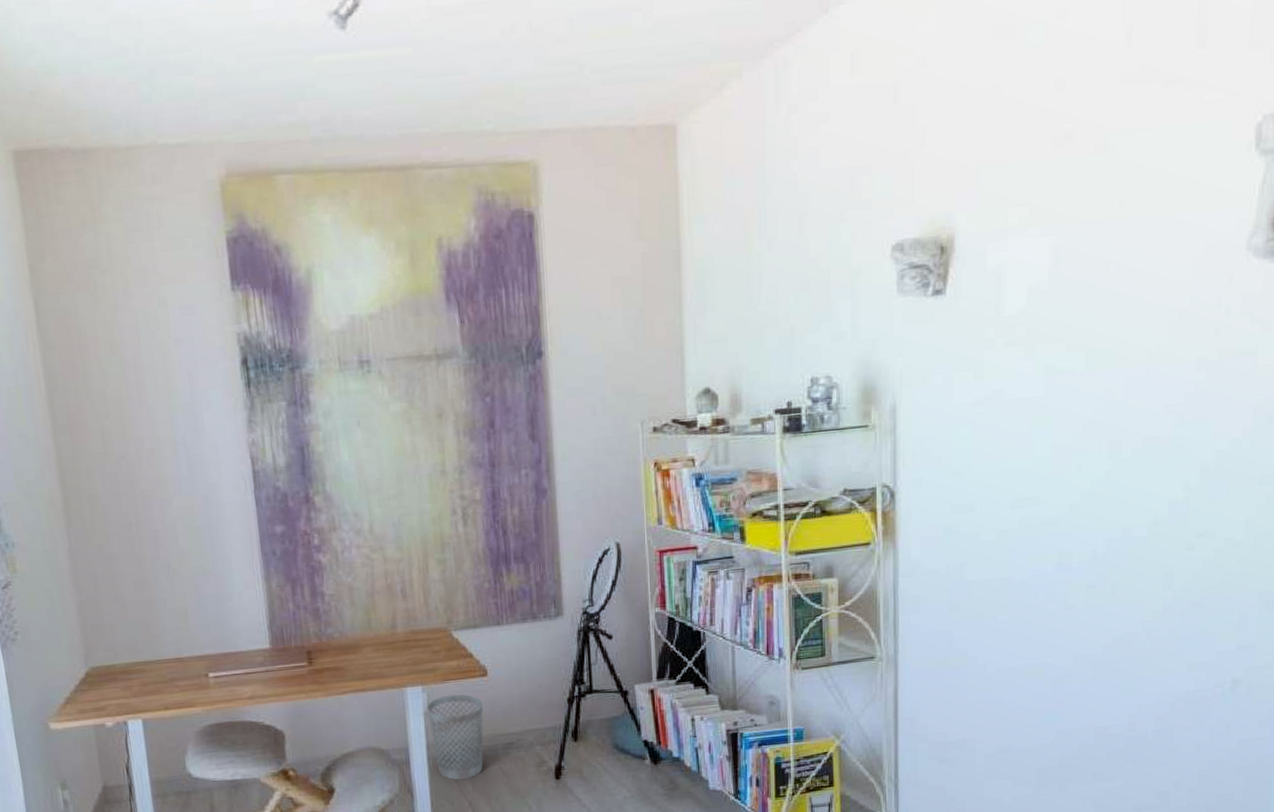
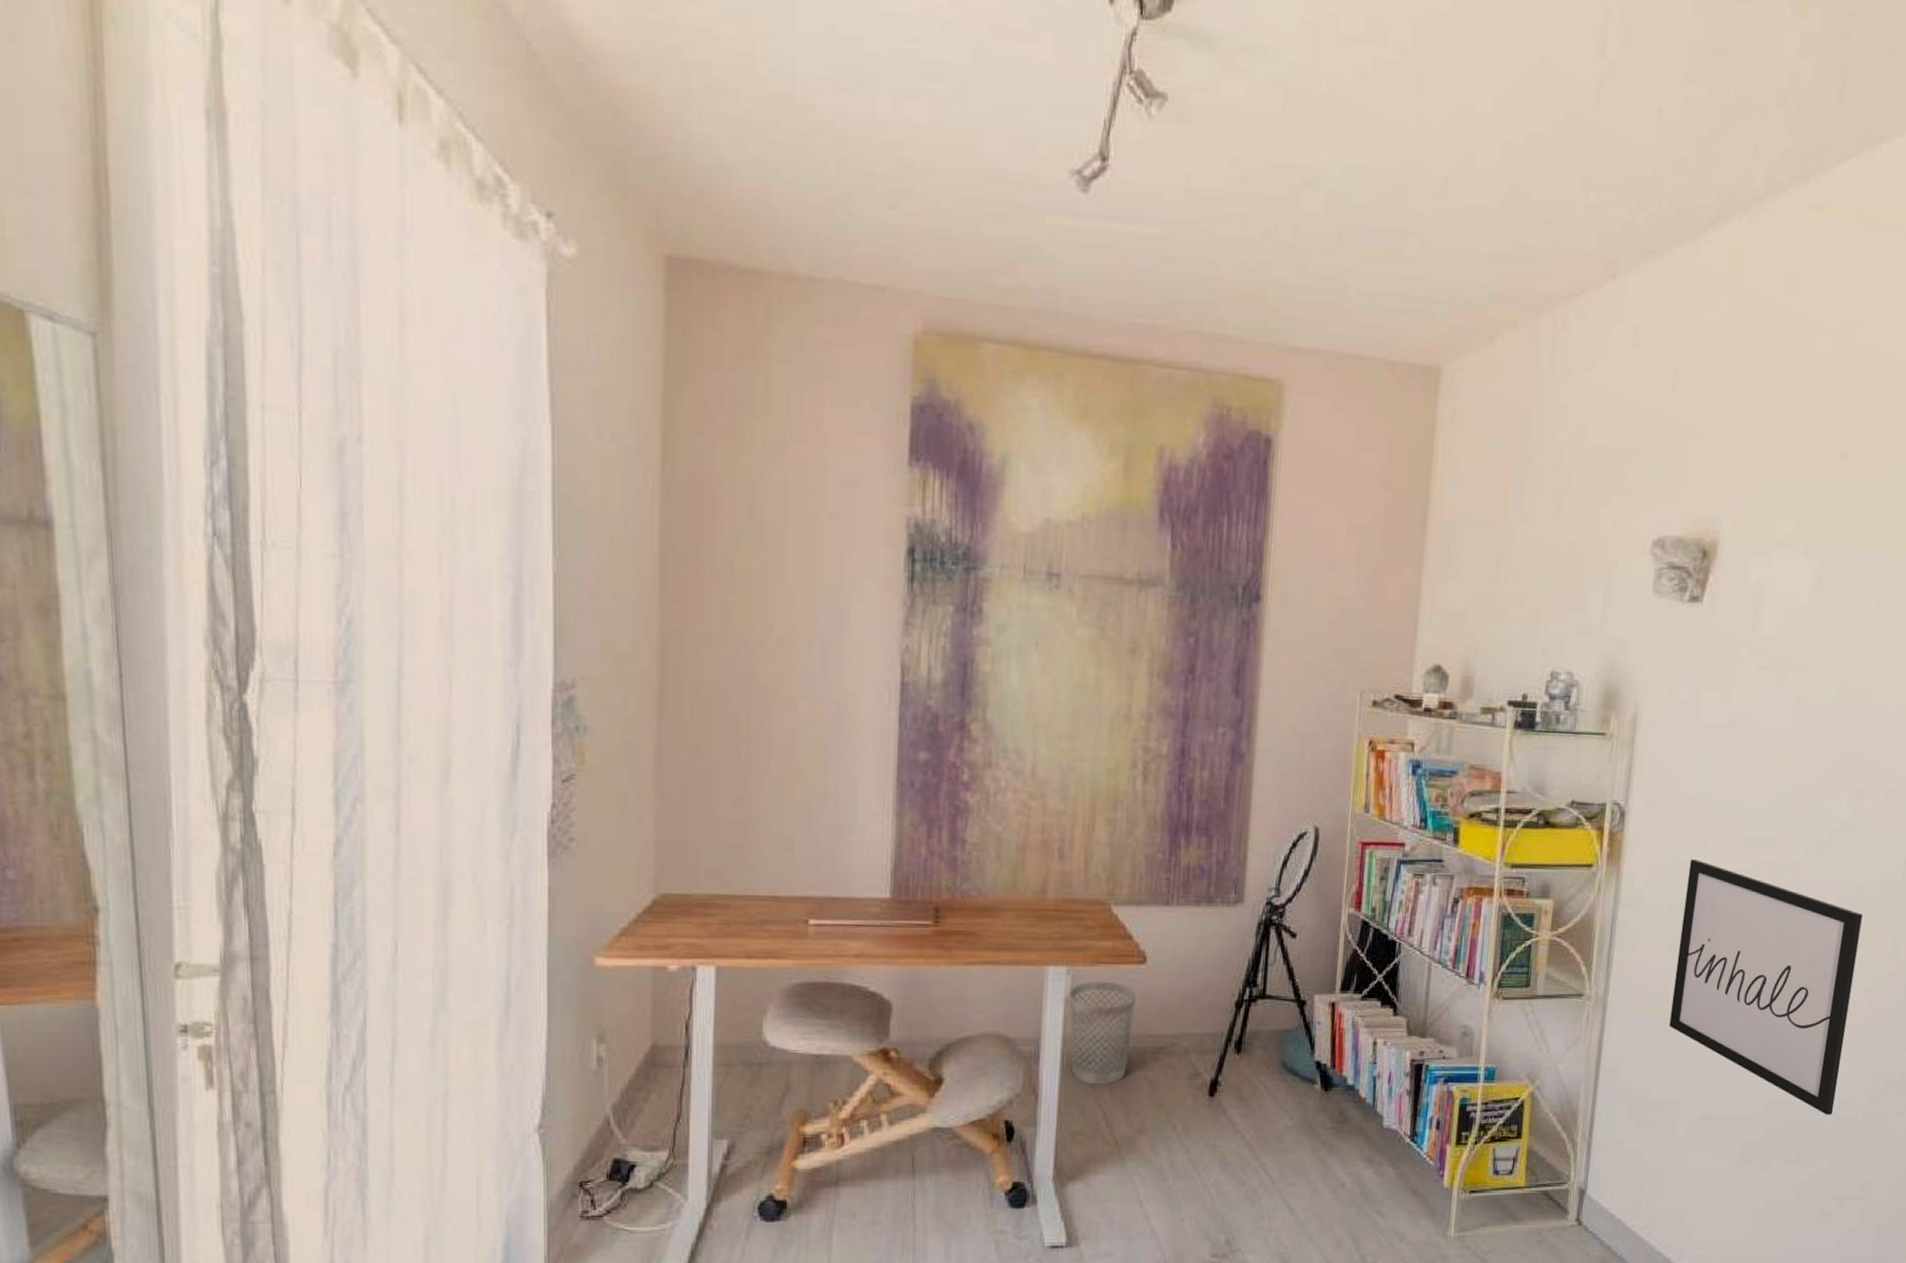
wall art: none [958,525,1133,737] -> present [1669,859,1863,1115]

